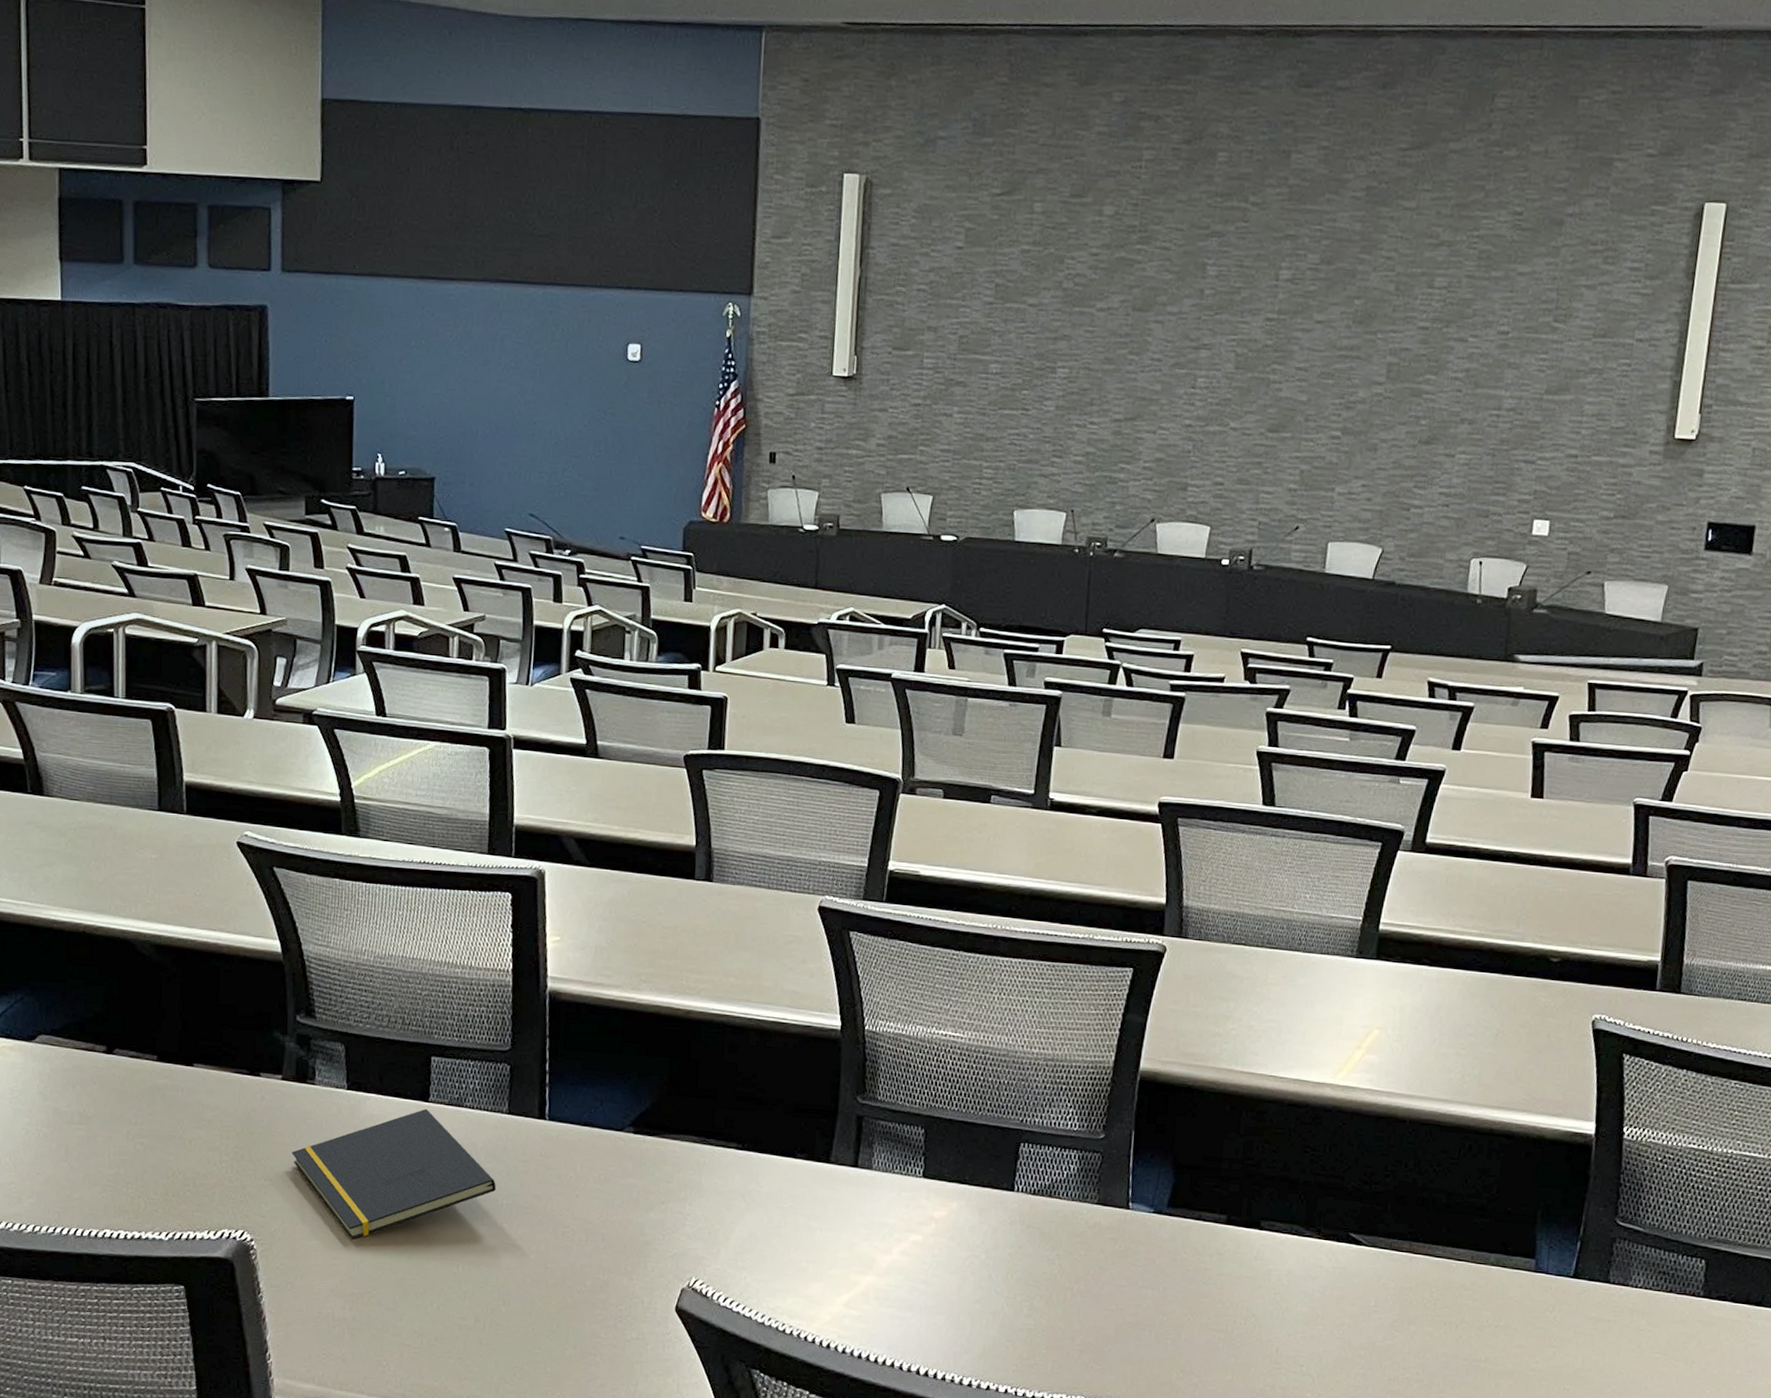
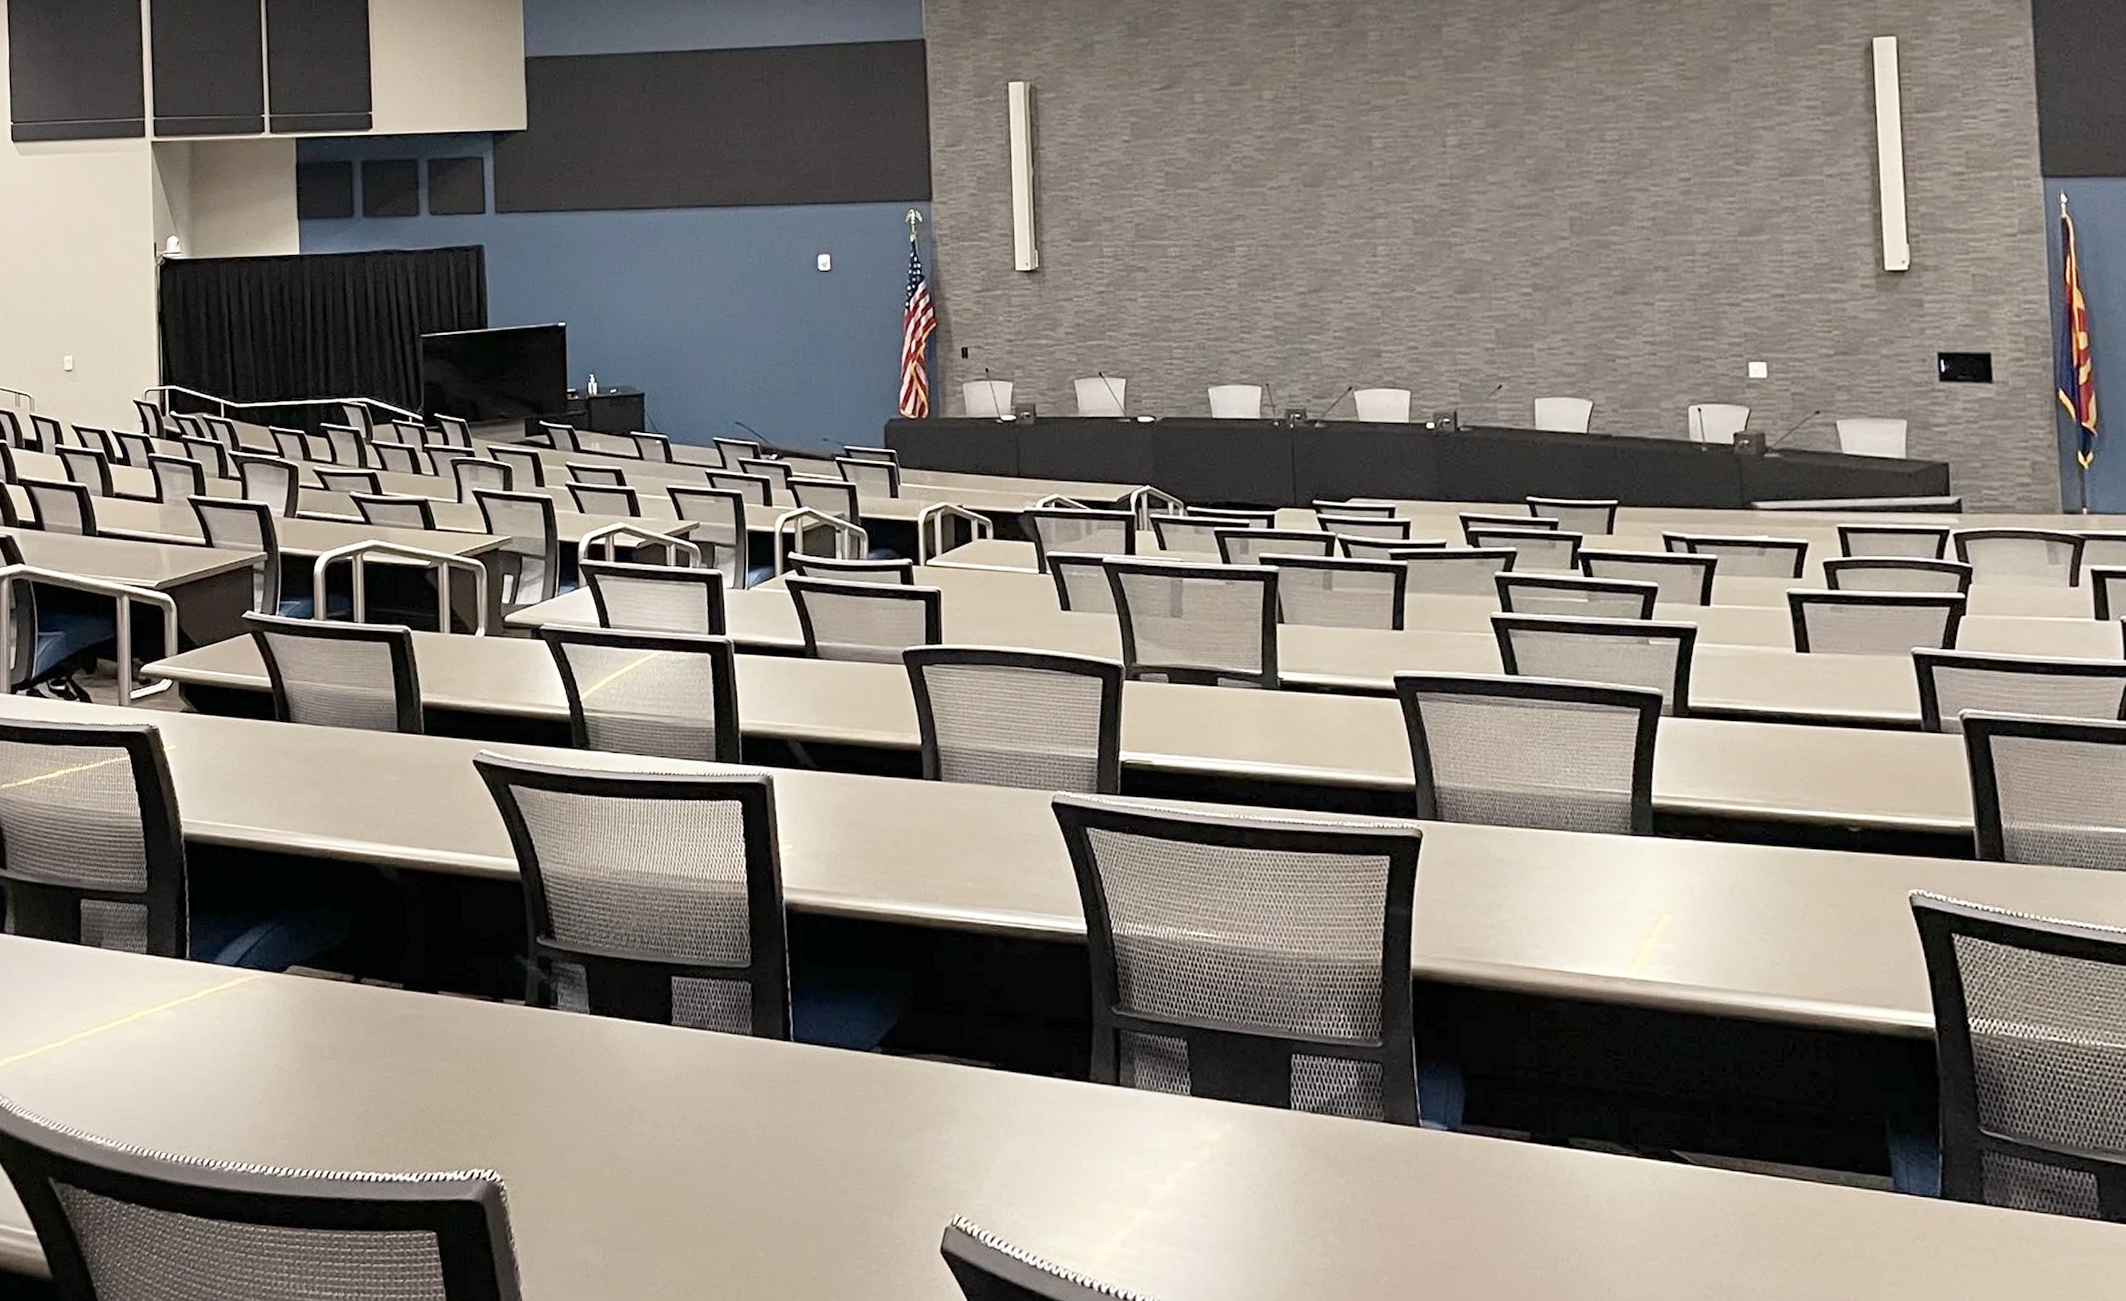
notepad: present [292,1108,496,1240] -> none [538,1032,745,1179]

